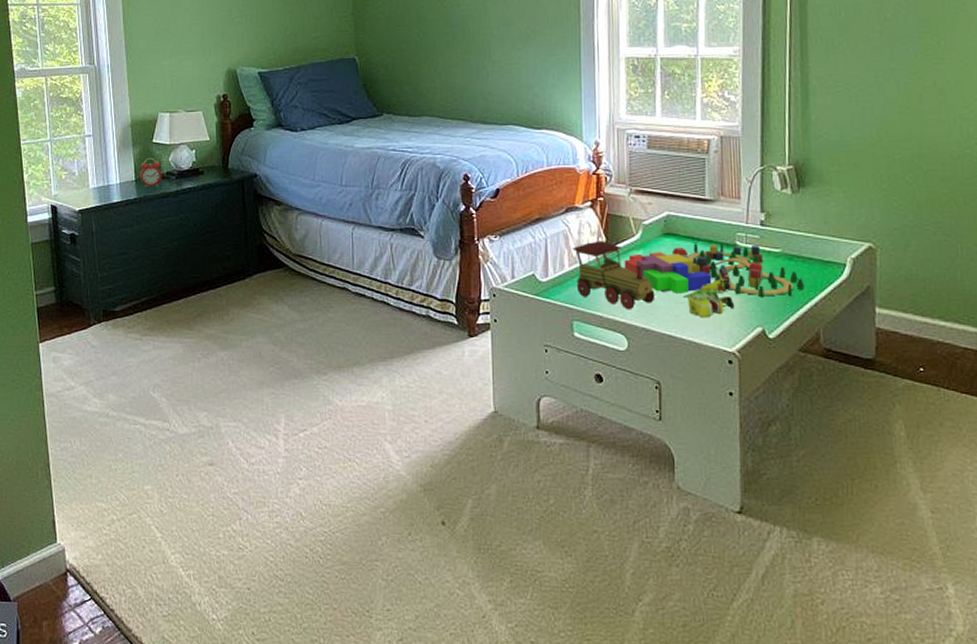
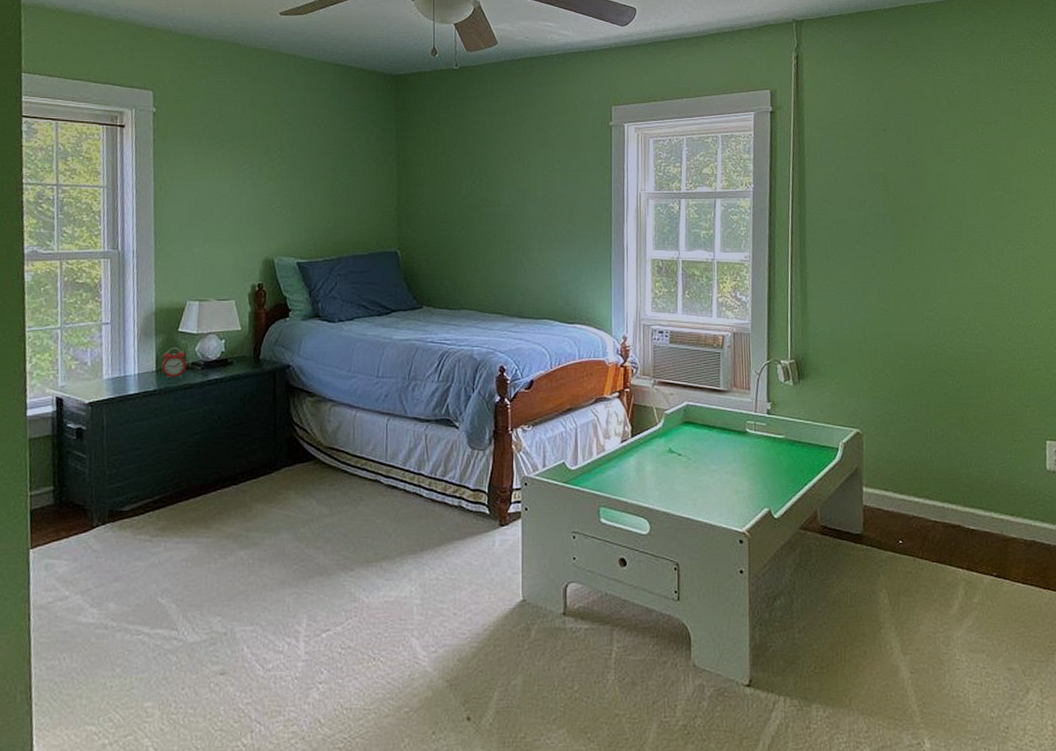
toy train: present [572,241,655,310] -> none [600,429,675,495]
toy blocks: present [624,252,712,295] -> none [647,439,725,479]
toy train set: present [671,243,805,298] -> none [690,430,804,481]
toy dinosaur: present [683,278,735,318] -> none [700,463,745,501]

